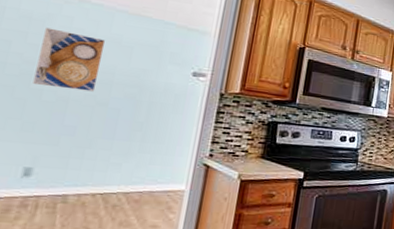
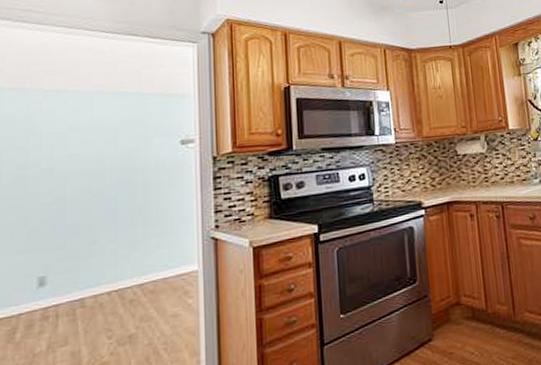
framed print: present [33,27,106,92] -> none [29,126,90,189]

